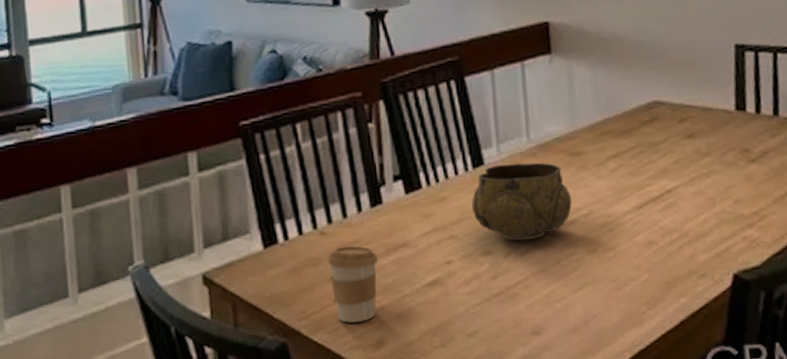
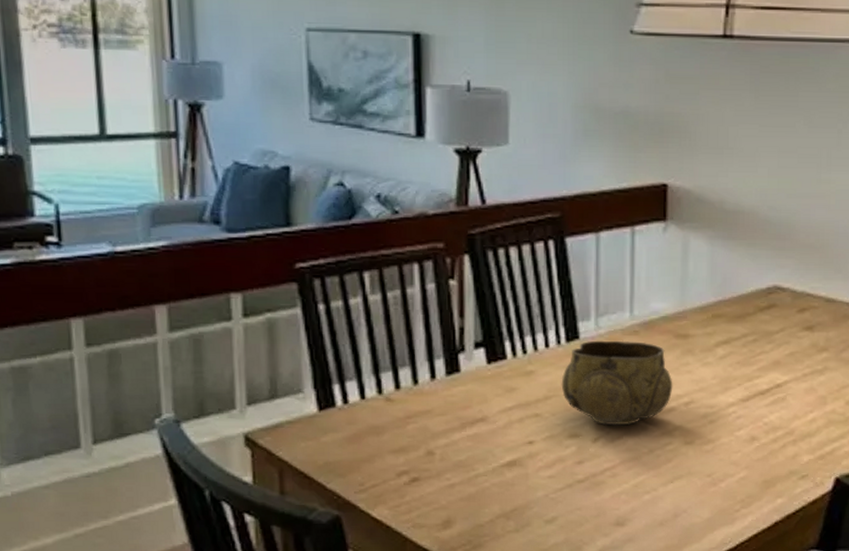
coffee cup: present [327,246,378,323] -> none [392,417,451,499]

